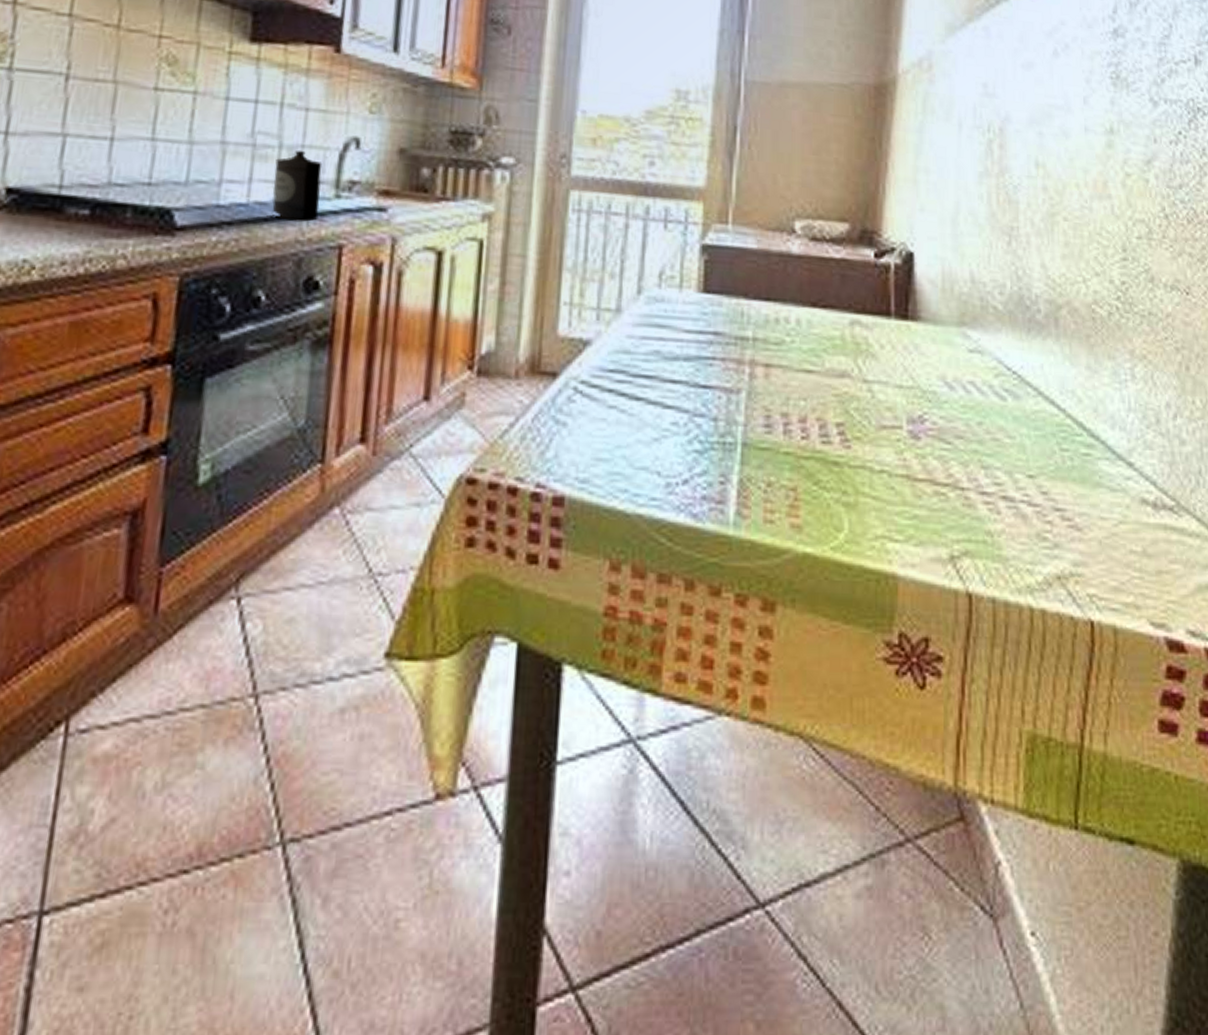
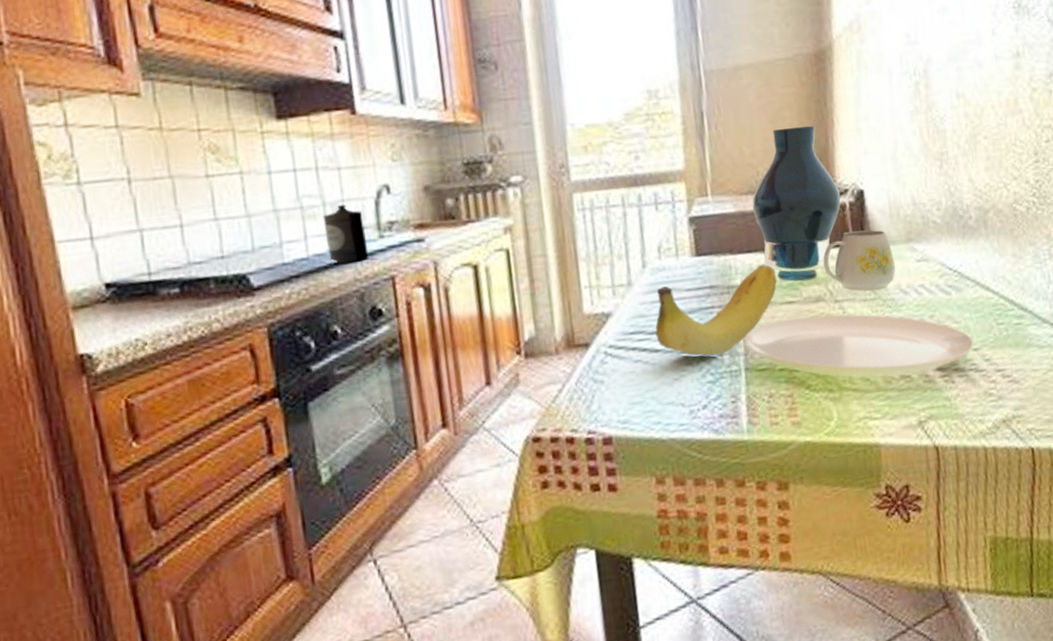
fruit: none [639,317,797,420] -> present [655,264,777,356]
plate: none [745,390,1030,493] -> present [743,314,974,378]
vase: none [779,162,886,349] -> present [752,126,841,282]
mug: none [855,298,942,378] -> present [823,230,896,292]

